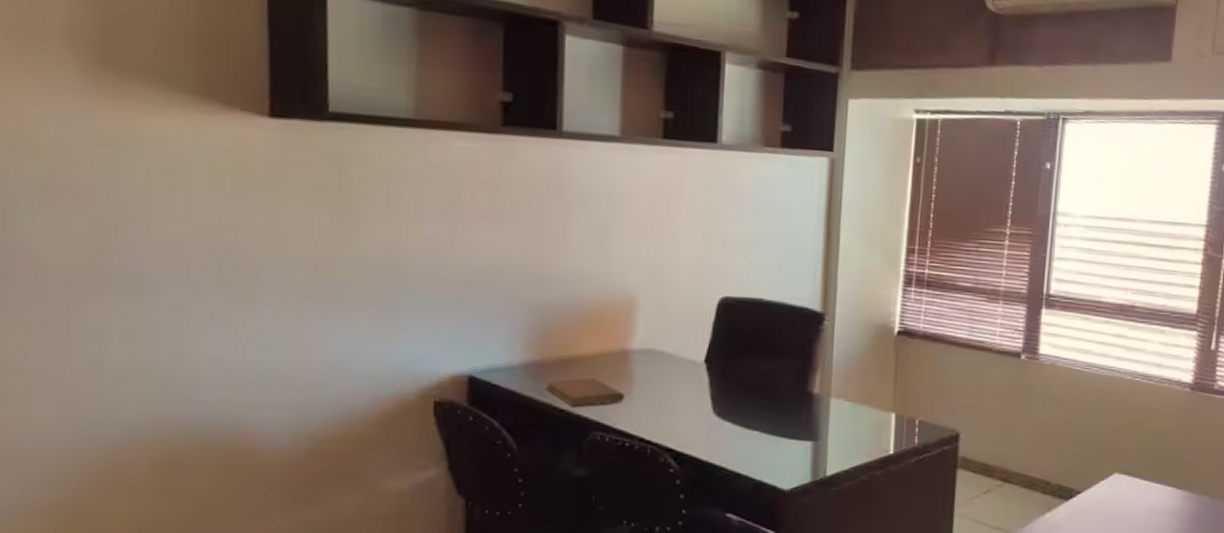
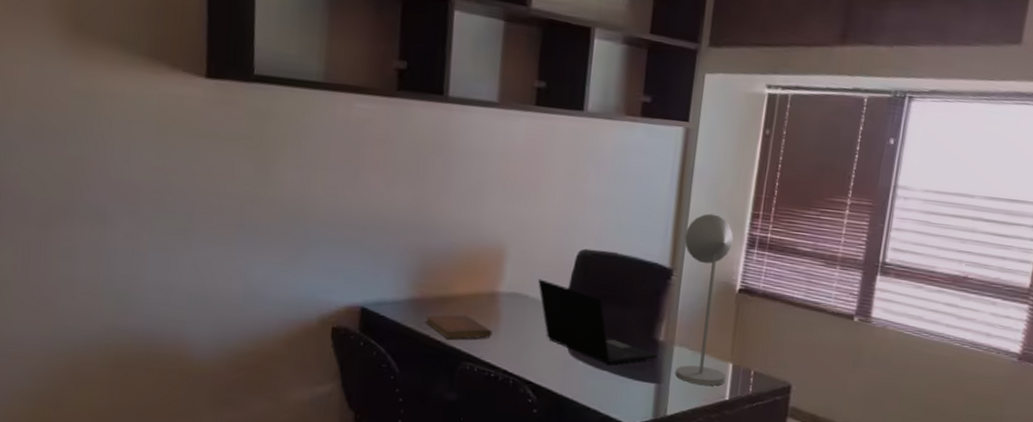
laptop: none [675,332,813,424] -> present [538,279,657,365]
desk lamp: none [834,250,889,439] -> present [675,213,734,386]

